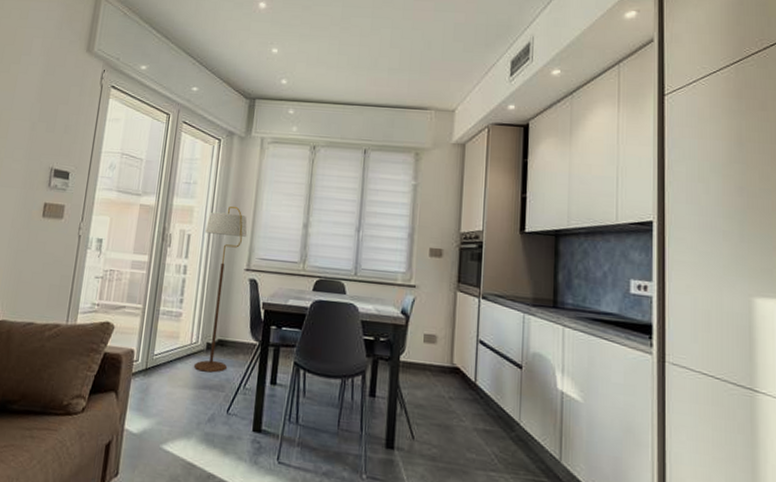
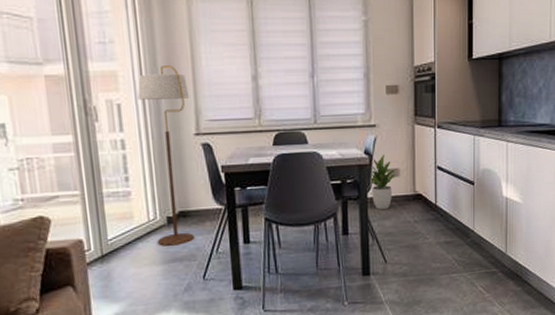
potted plant: none [403,318,432,377] -> present [369,155,395,209]

